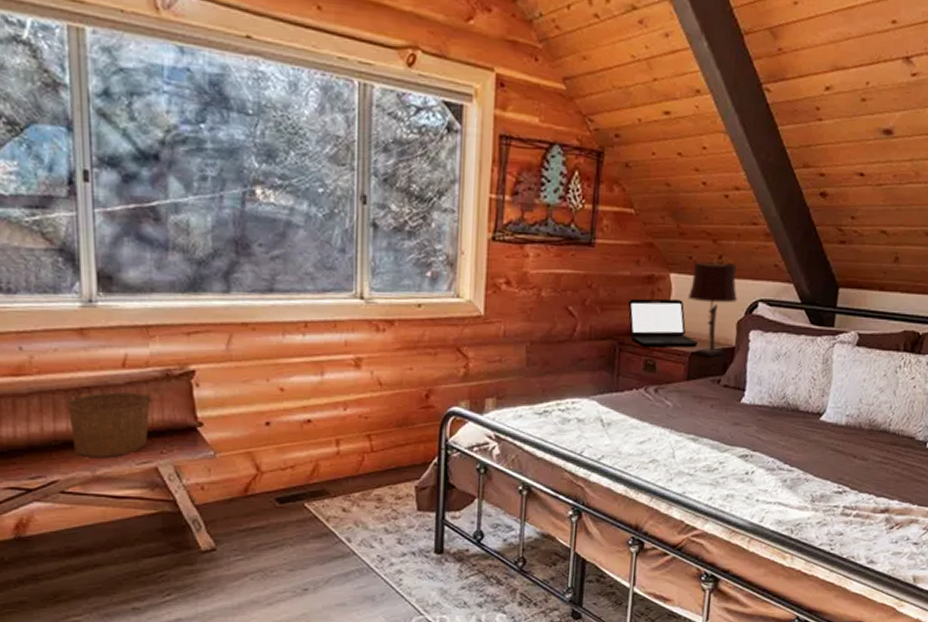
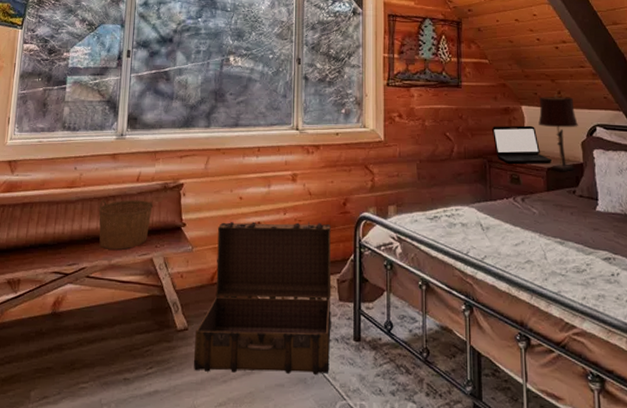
suitcase: none [226,418,408,595] -> present [193,221,332,376]

